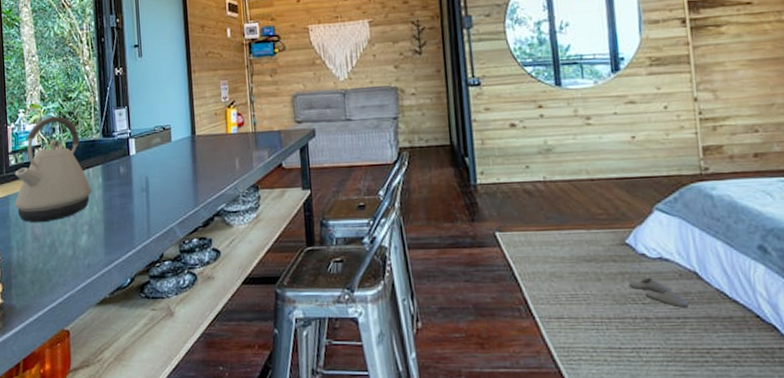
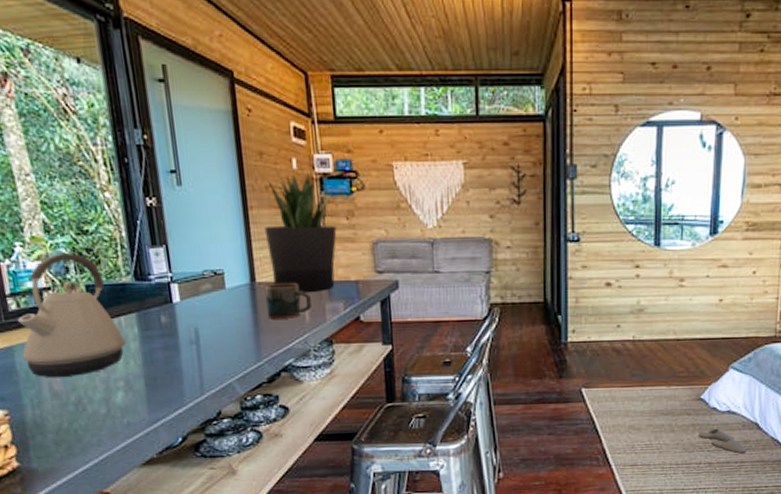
mug: none [203,135,241,168] -> present [265,283,312,319]
planter: none [204,38,262,144] -> present [264,169,337,293]

